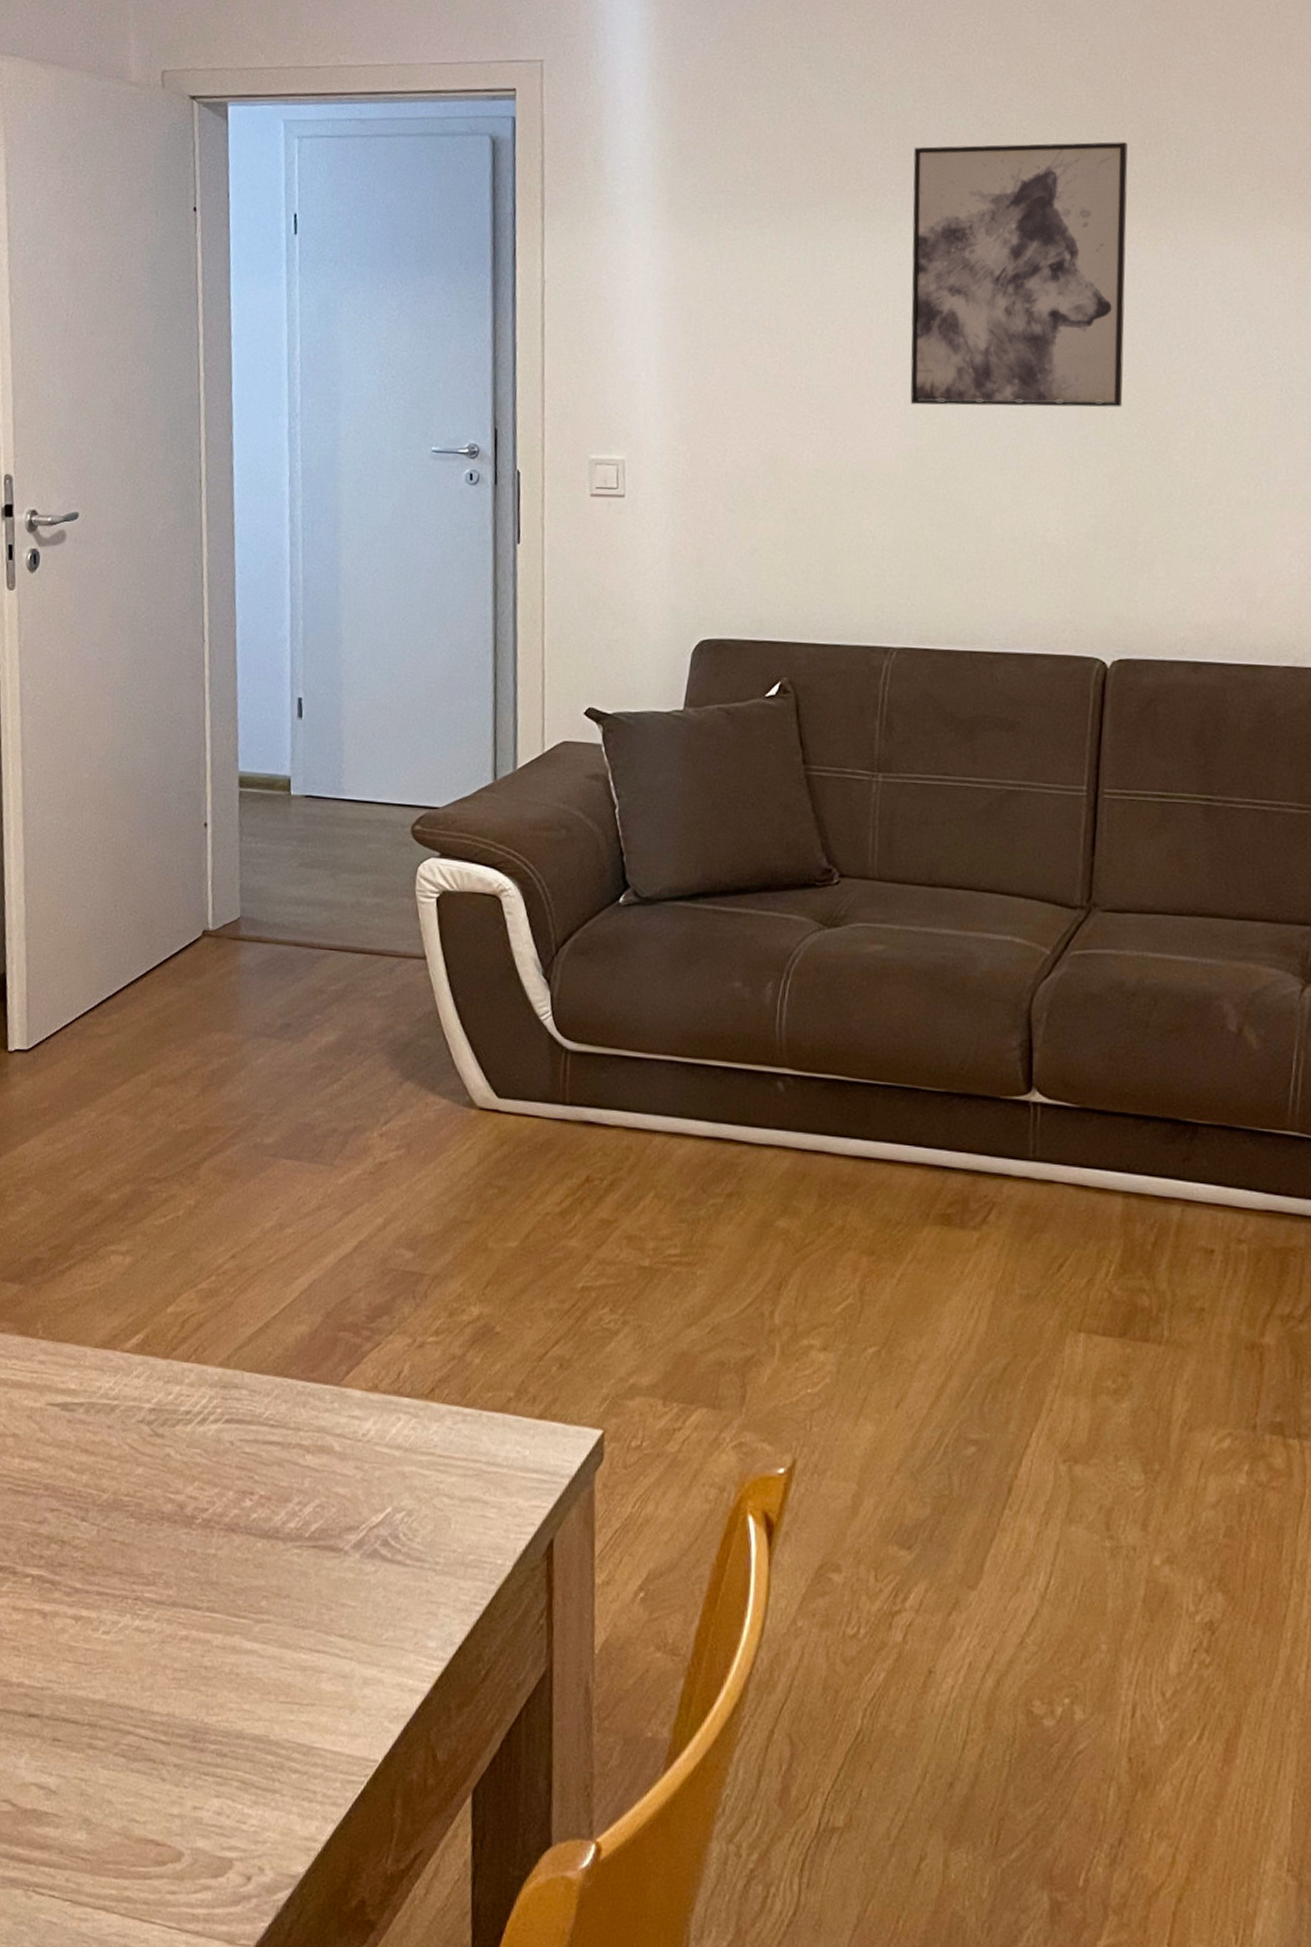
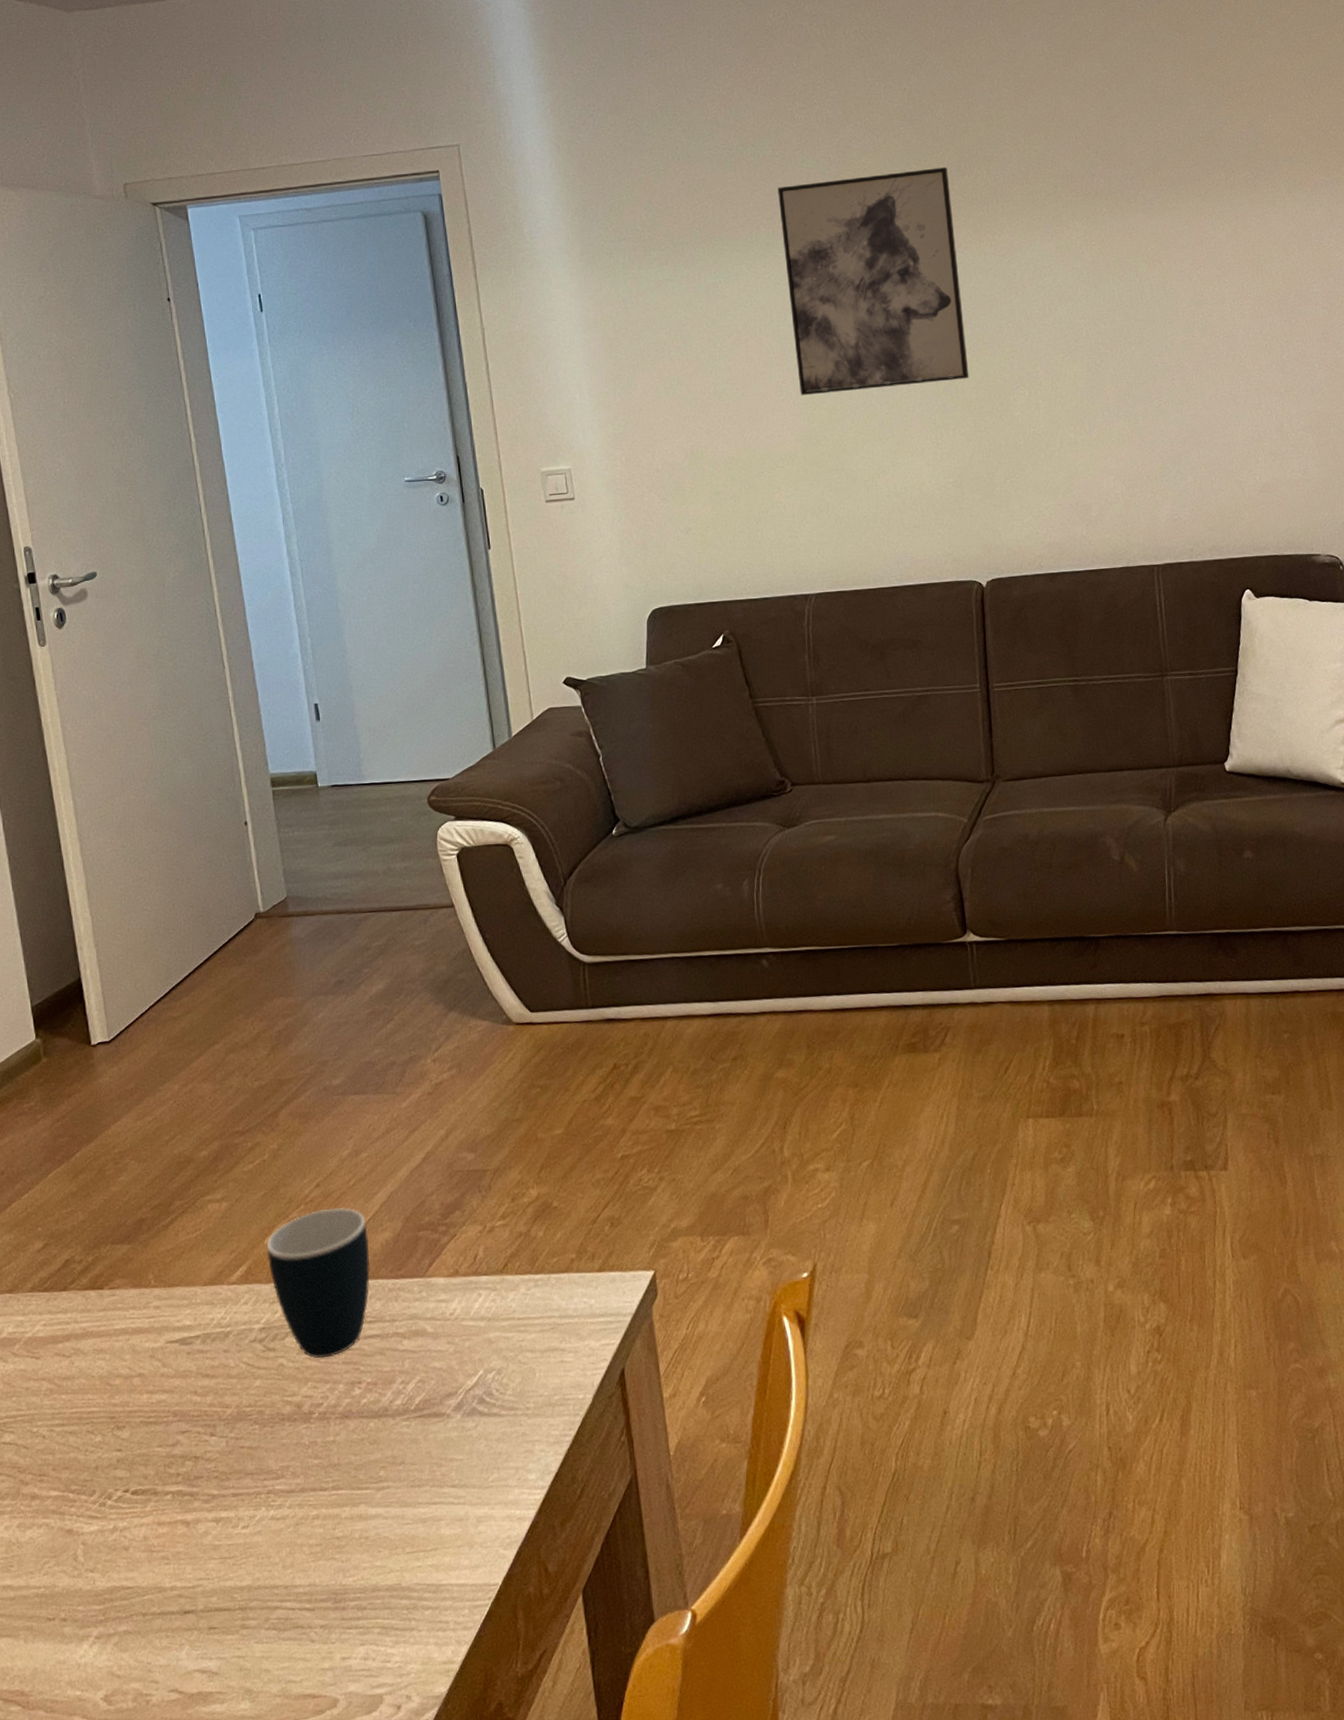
mug: none [167,1284,283,1458] -> present [267,1207,371,1359]

